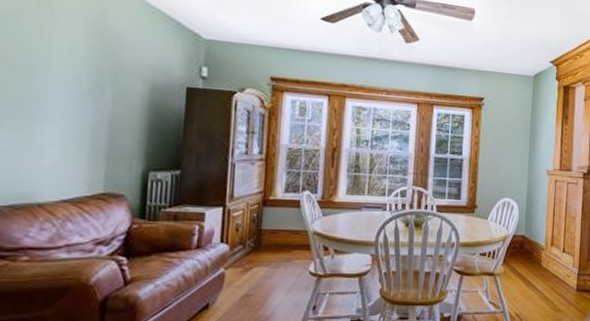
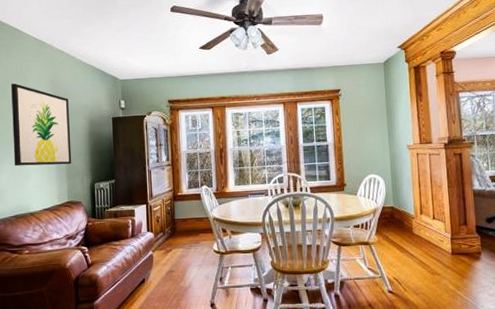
wall art: none [17,14,121,142] -> present [11,83,72,167]

